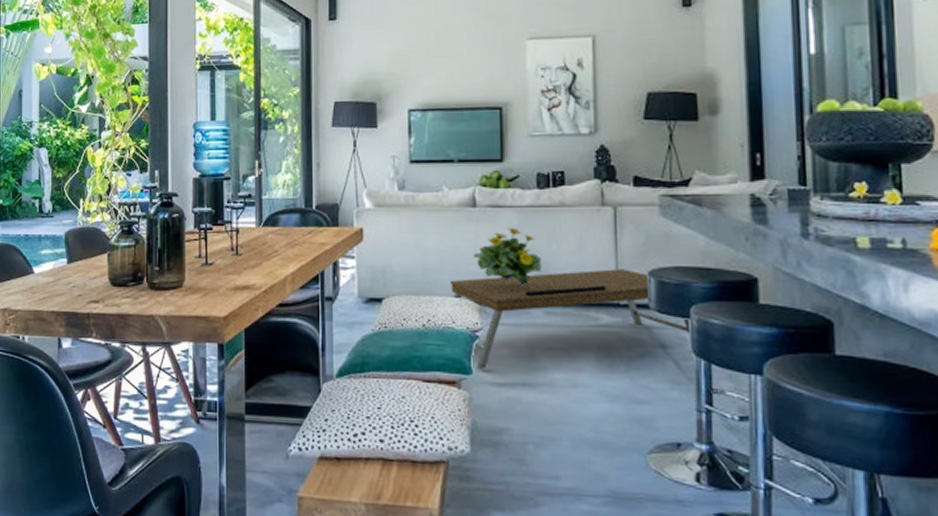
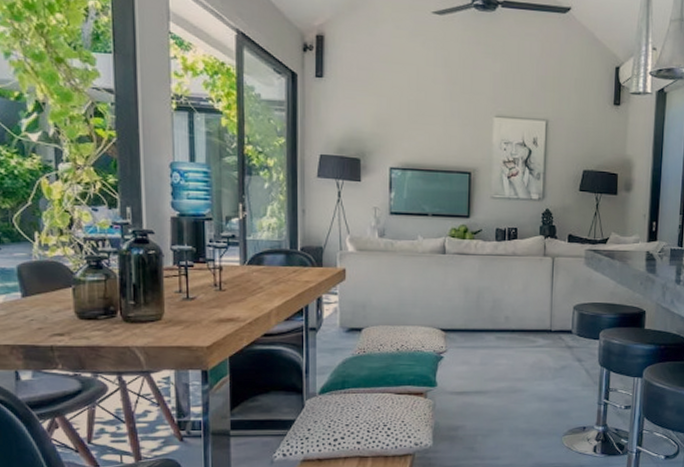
coffee table: present [449,269,692,370] -> none [421,304,601,383]
flowering plant: present [473,227,543,286] -> none [441,271,496,317]

